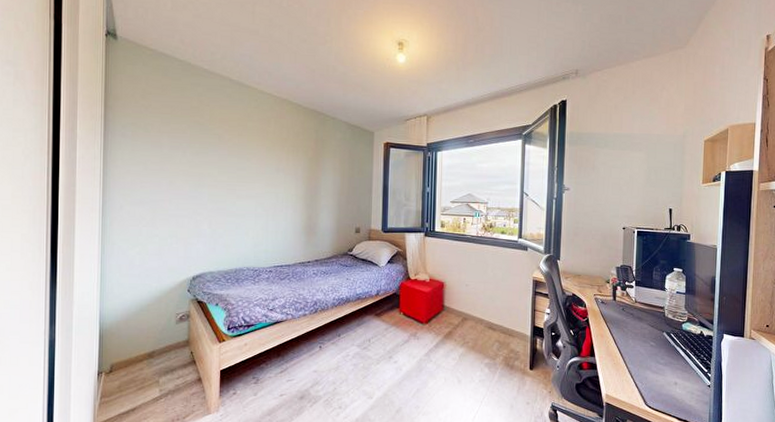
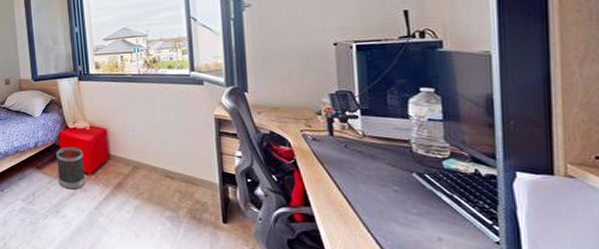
wastebasket: none [395,297,421,337] -> present [56,147,86,189]

